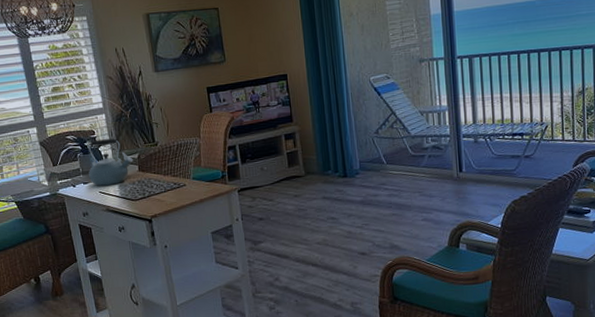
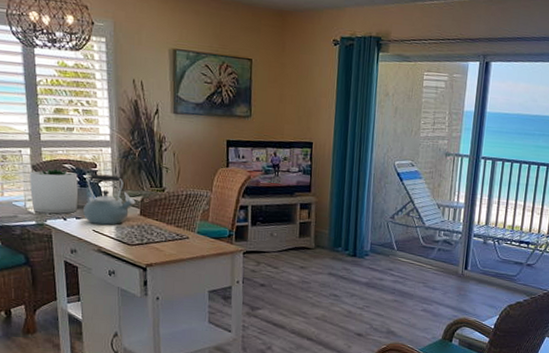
planter: none [38,141,83,184] -> present [29,168,78,214]

